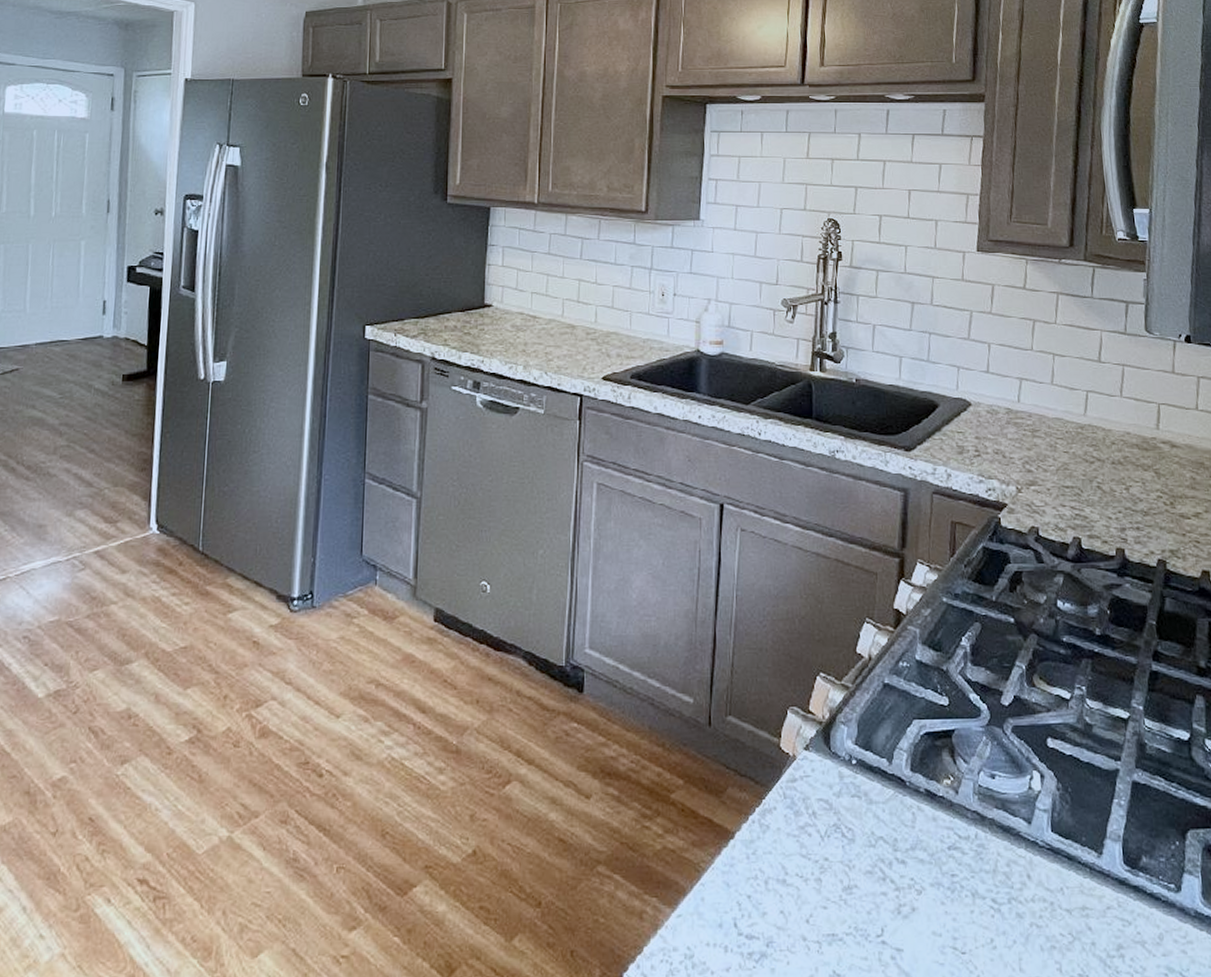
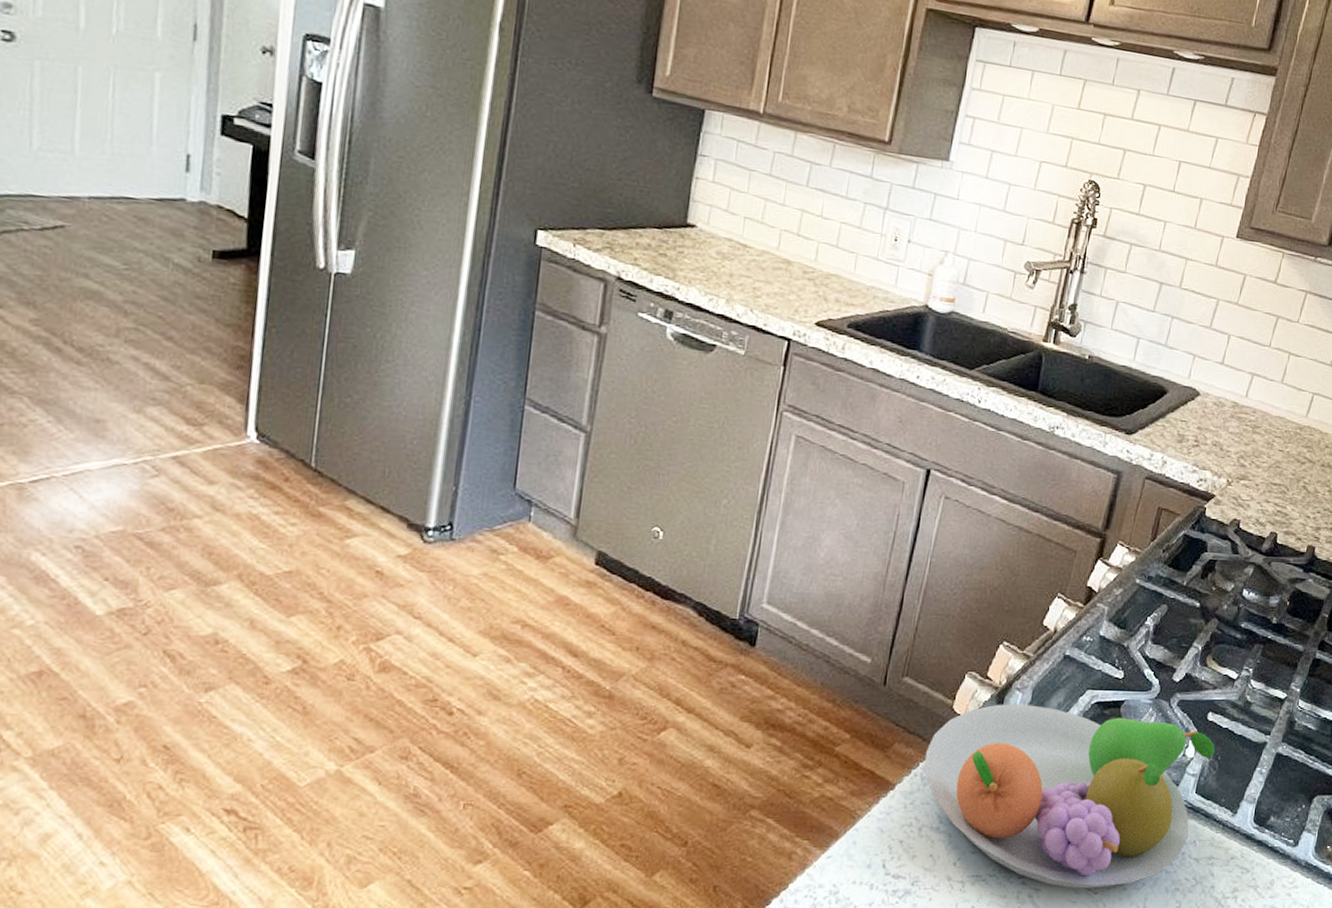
fruit bowl: none [759,739,1063,948] -> present [924,704,1215,889]

